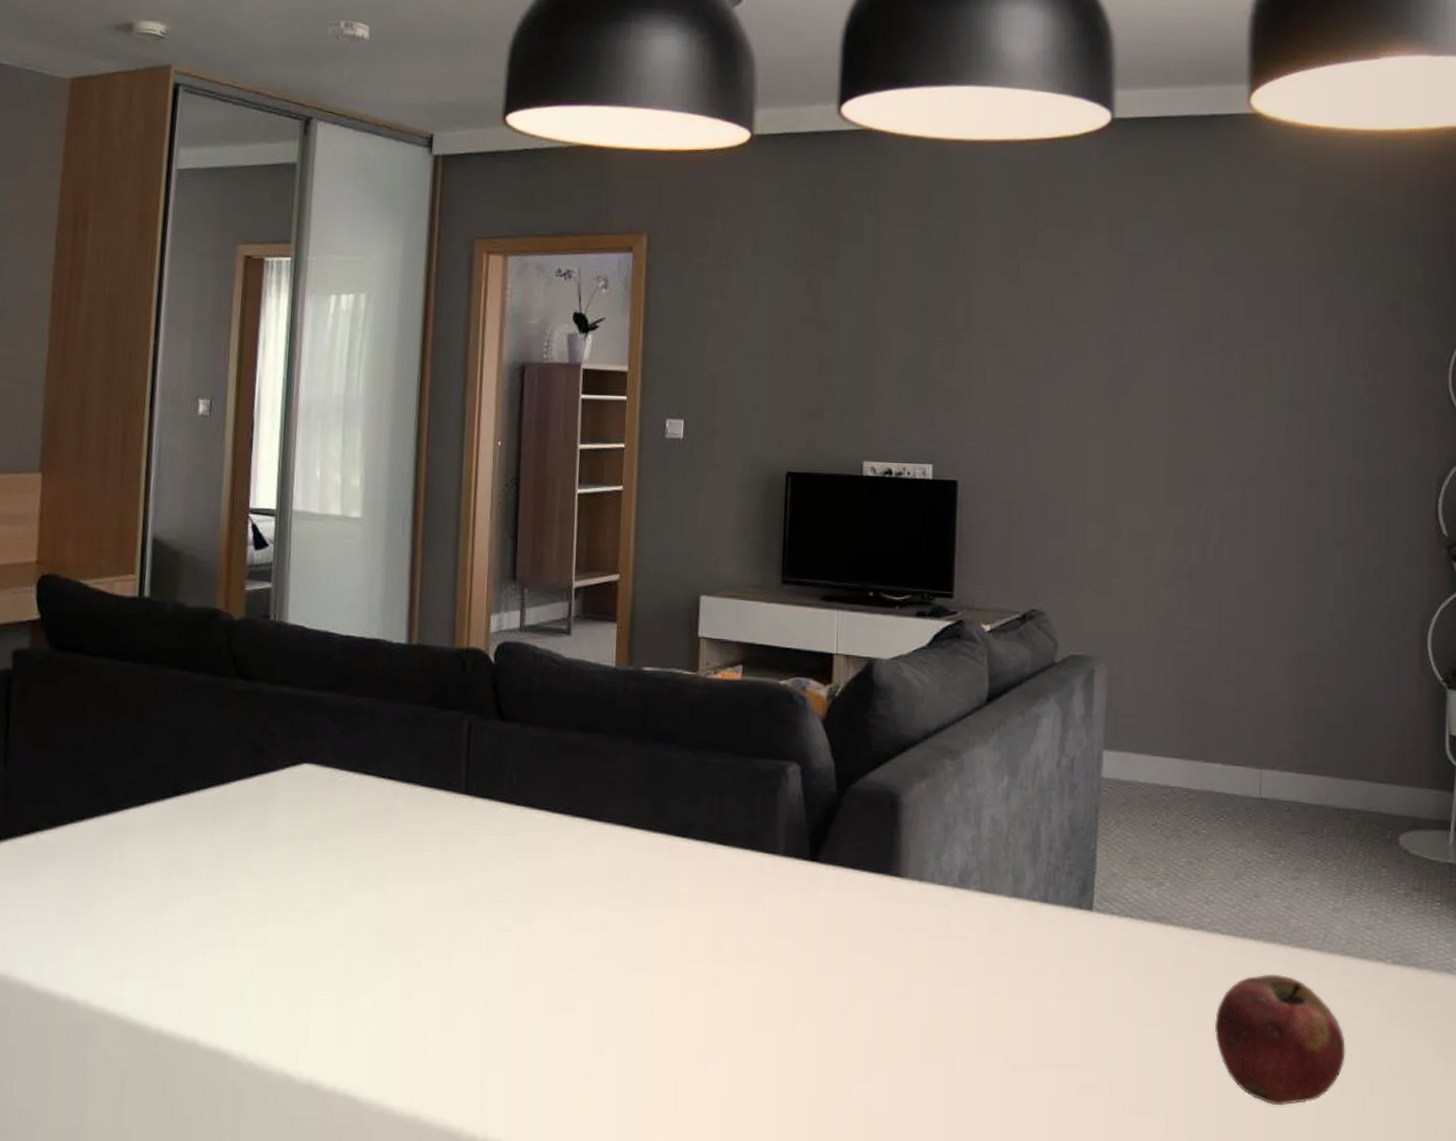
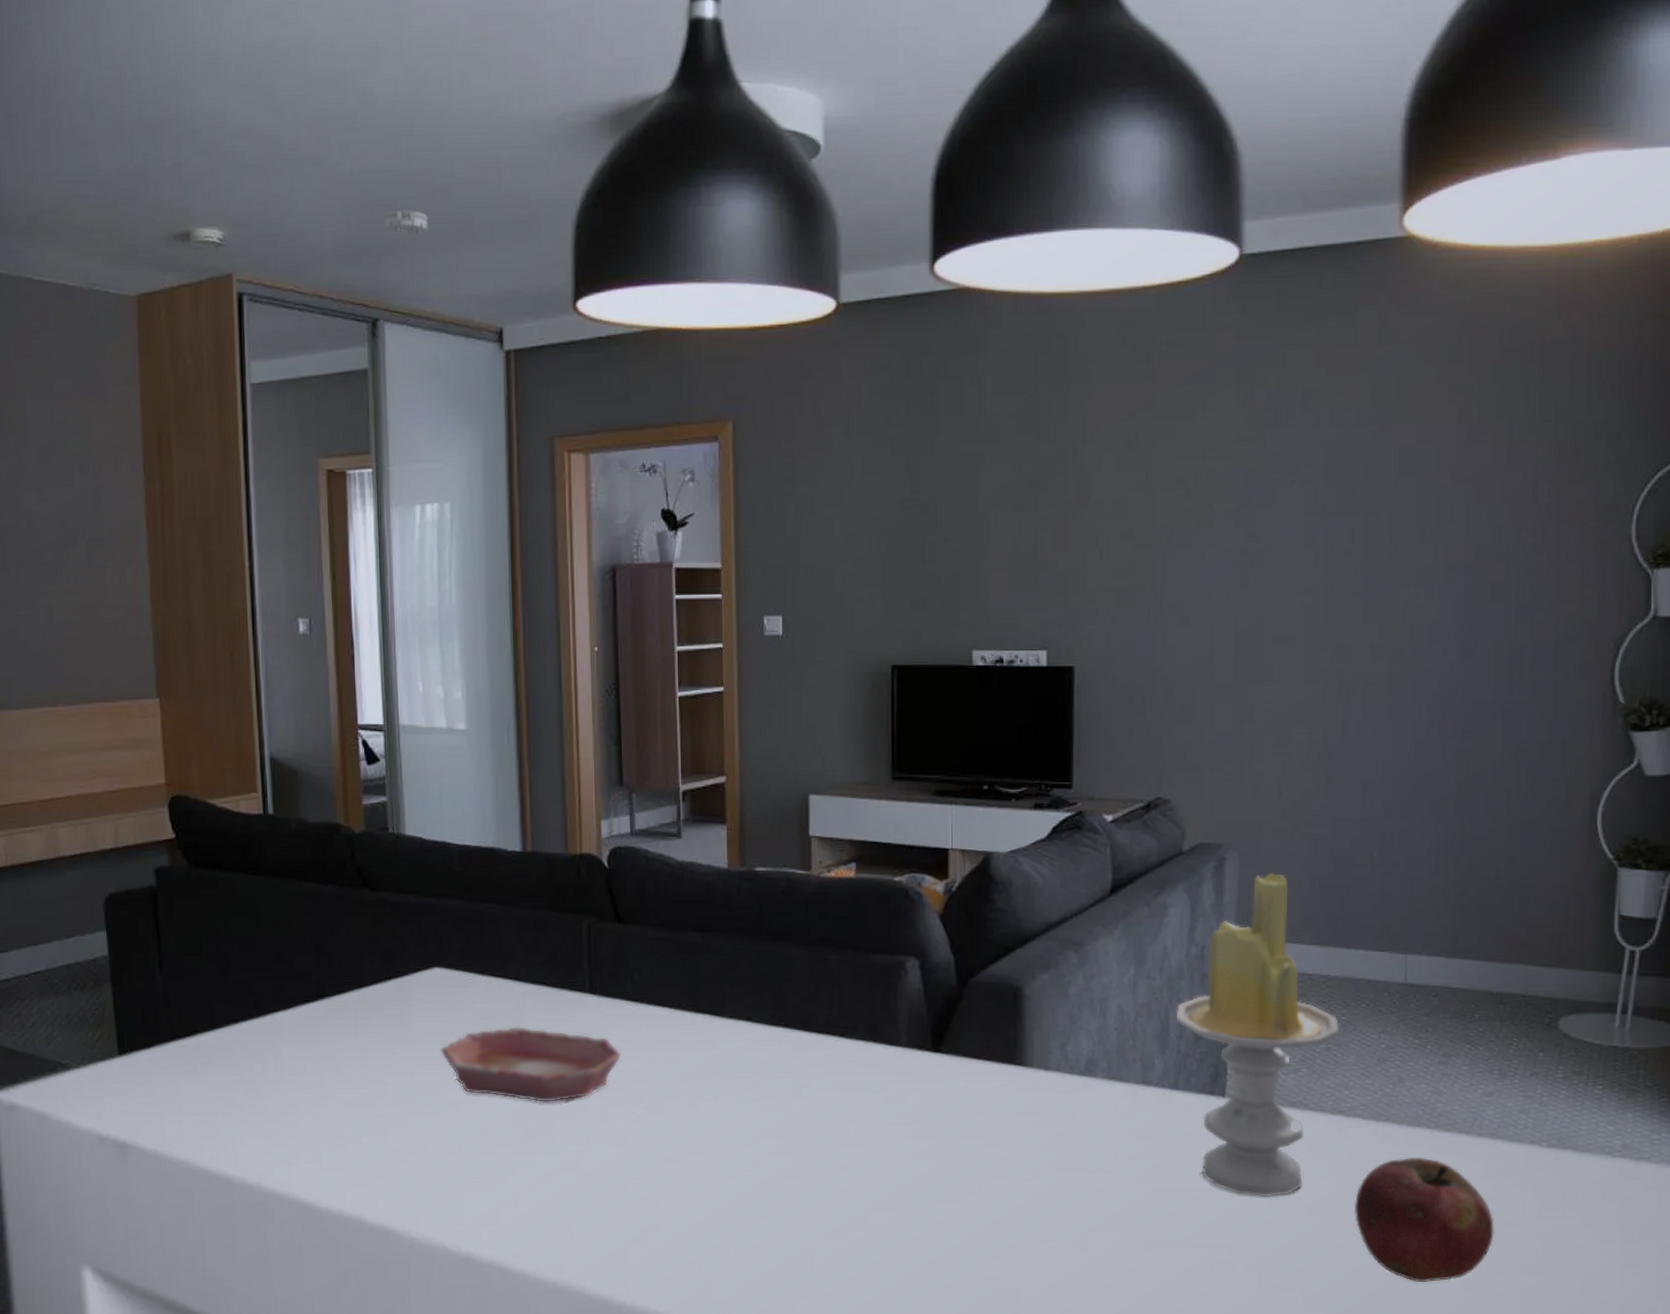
bowl: none [302,828,494,912] -> present [441,1026,622,1103]
candle: none [1046,685,1200,1016] -> present [1175,872,1340,1198]

